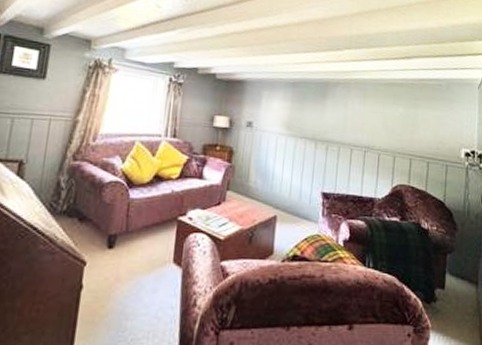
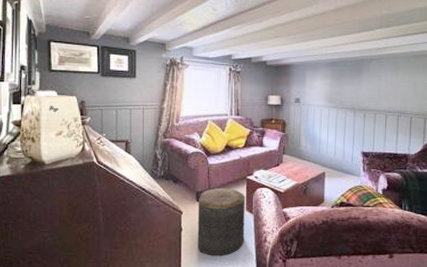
stool: none [101,231,174,327] -> present [197,188,245,256]

